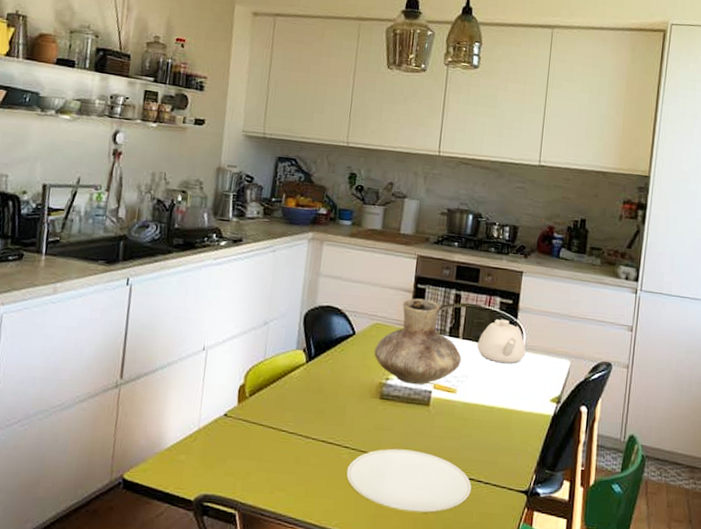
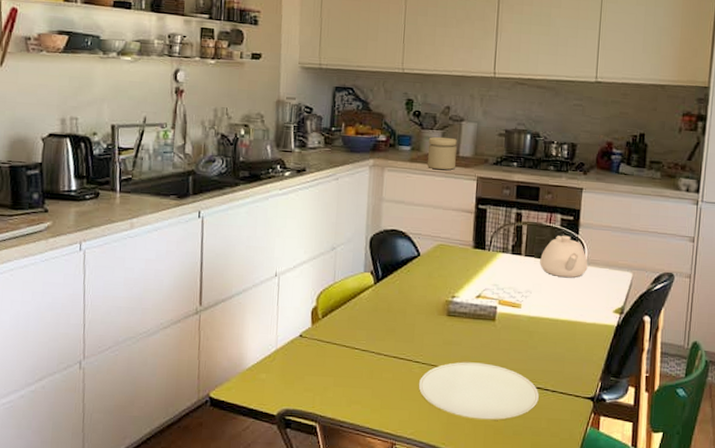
jar: none [367,212,399,248] -> present [427,136,457,171]
vase: present [374,298,462,385] -> none [439,218,525,302]

